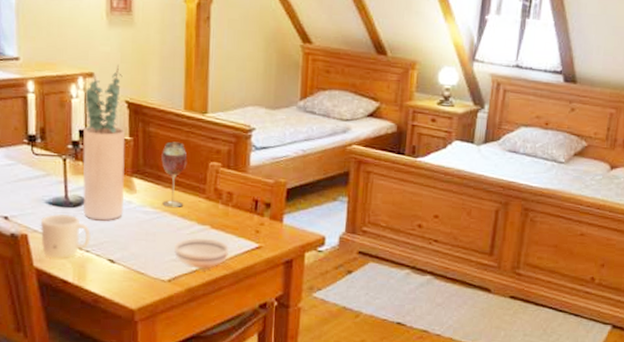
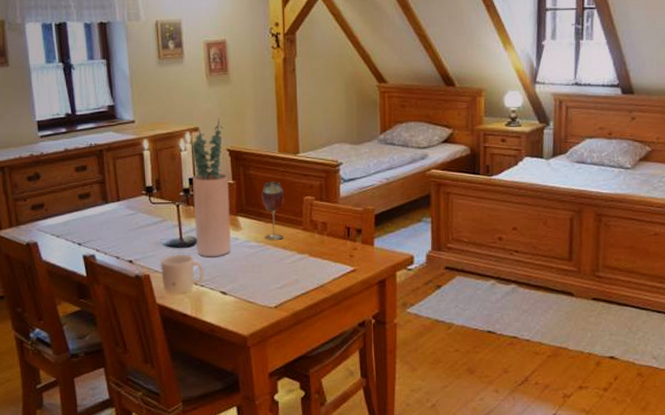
bowl: present [174,237,230,271] -> none [278,265,328,296]

